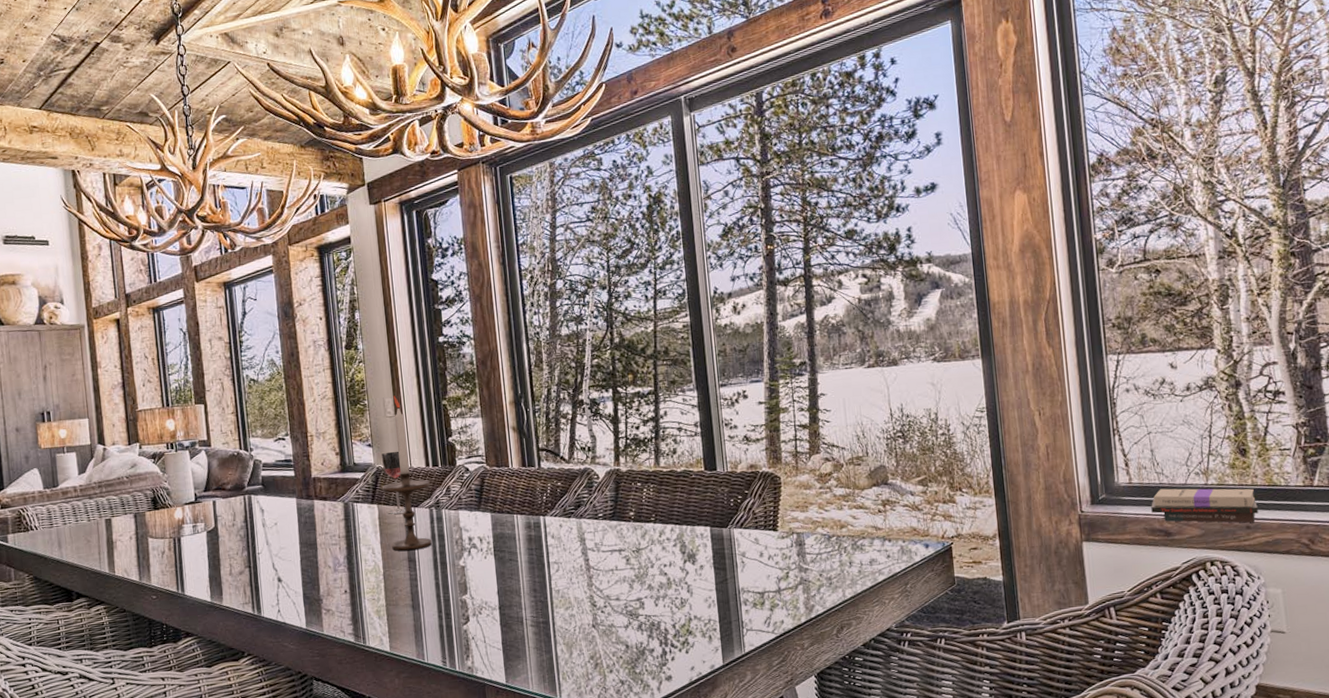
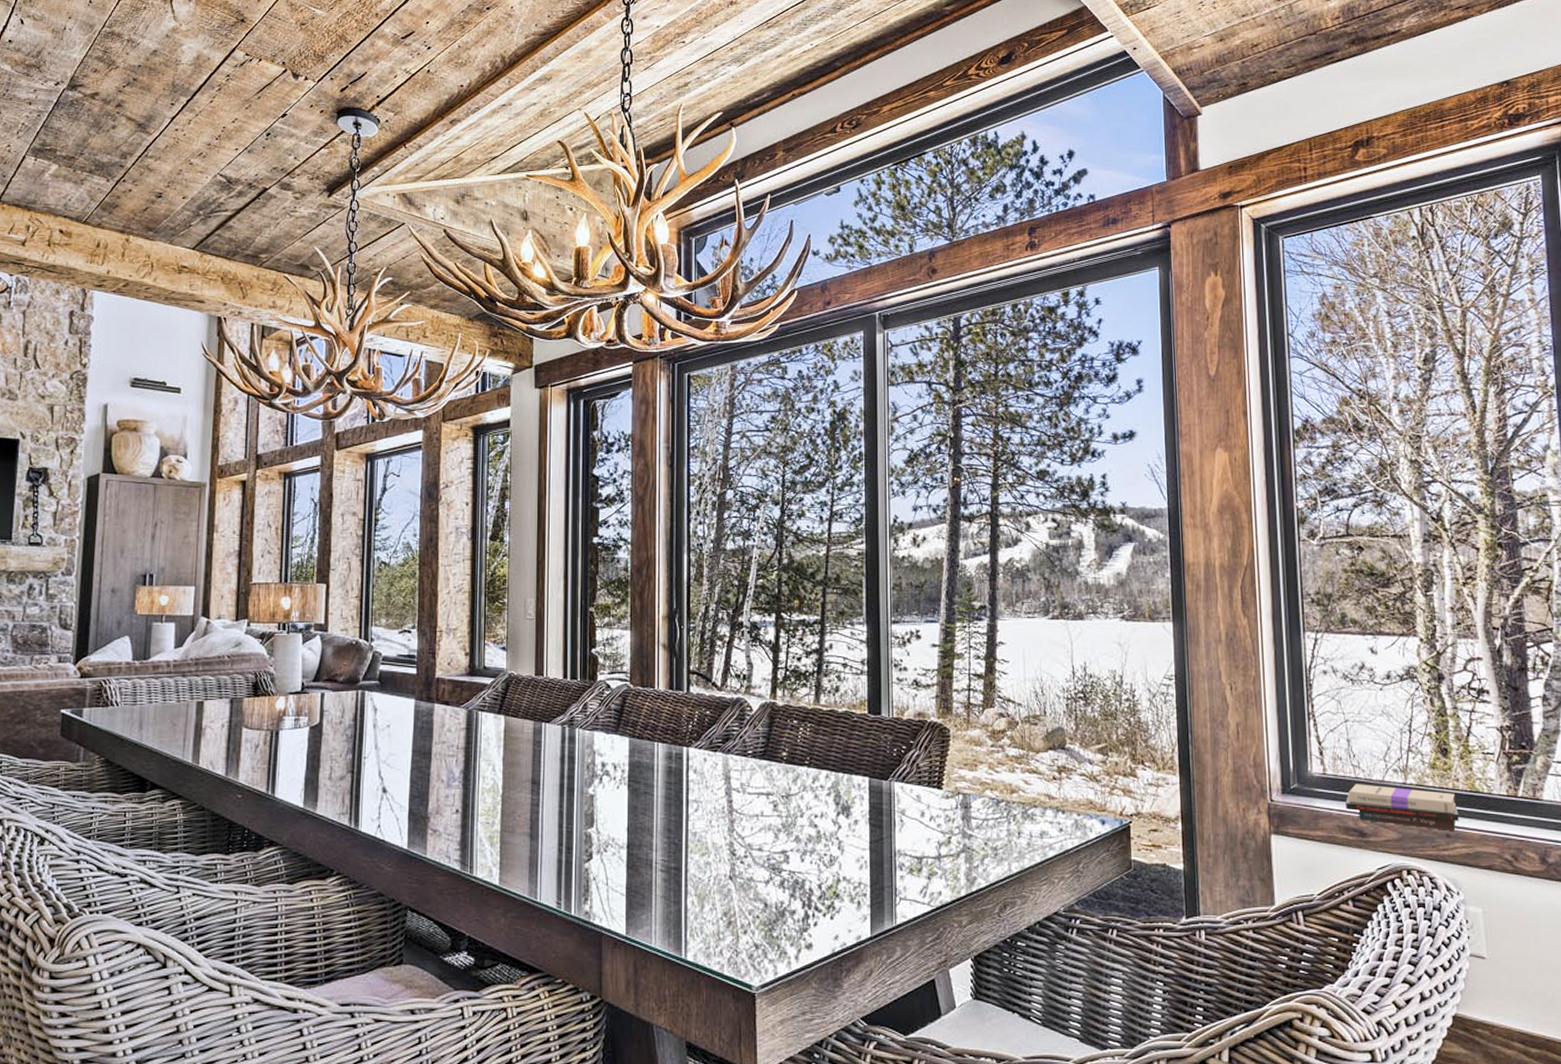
candlestick: present [381,395,433,552] -> none [511,596,566,772]
wineglass: present [381,451,407,514] -> none [515,658,536,728]

